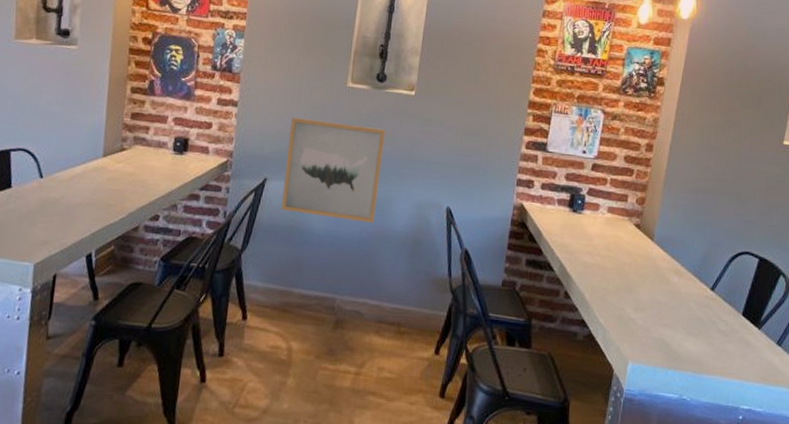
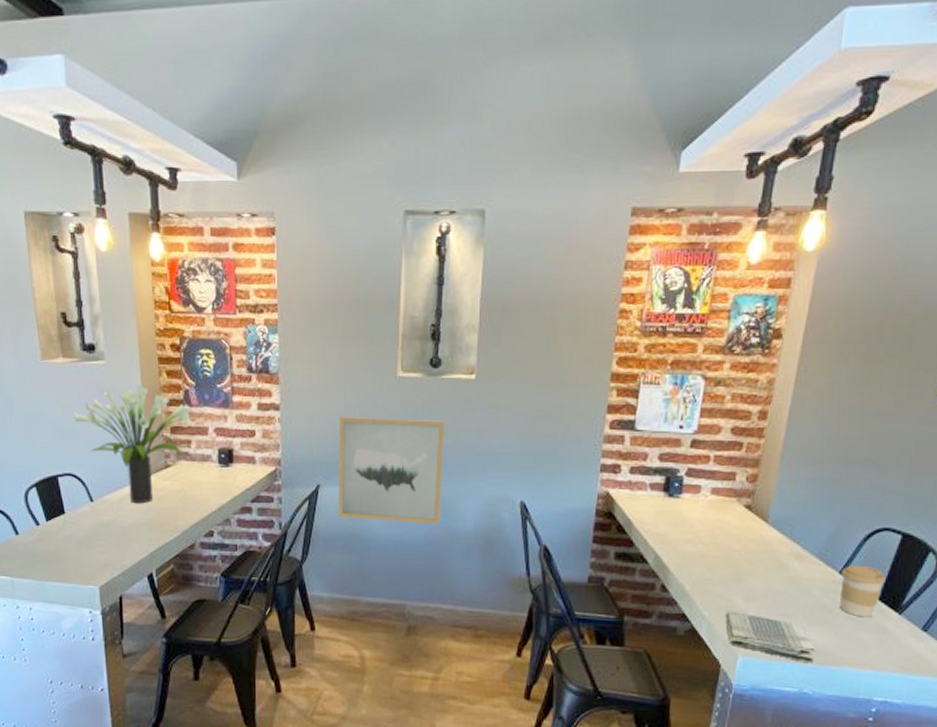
potted plant: none [37,71,156,184] -> present [73,385,193,504]
dish towel: none [618,319,693,372] -> present [726,610,816,664]
coffee cup: none [711,283,747,331] -> present [840,565,886,618]

